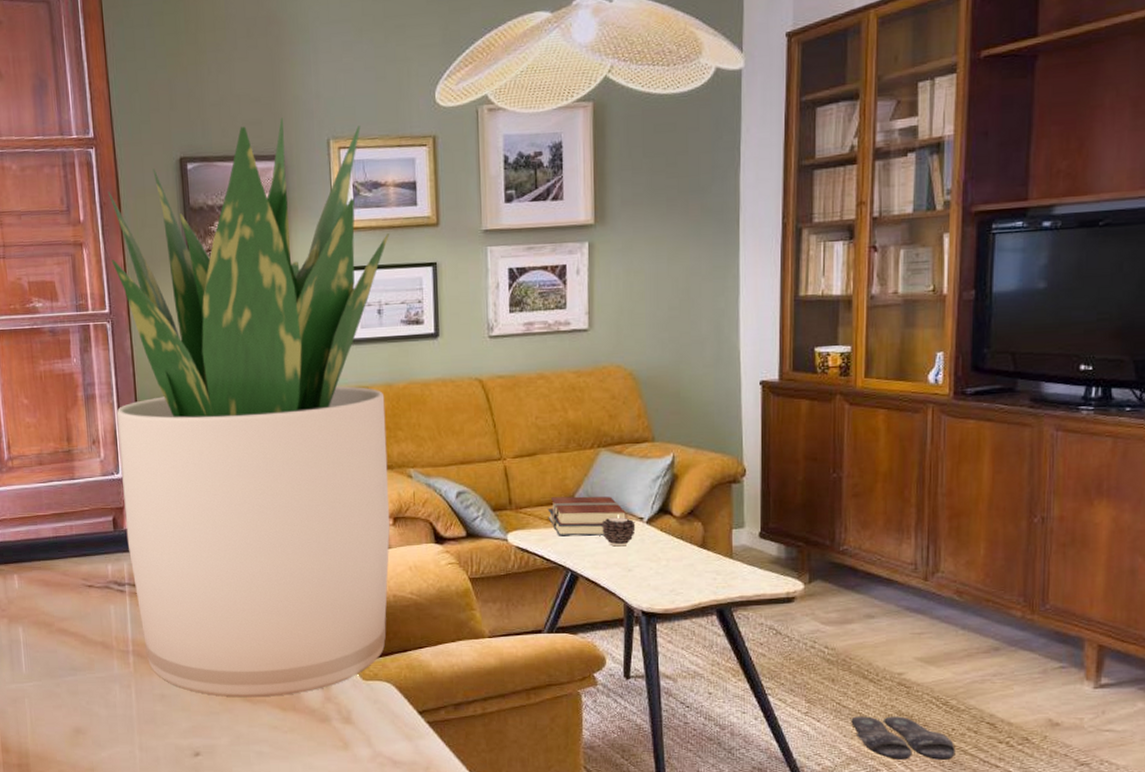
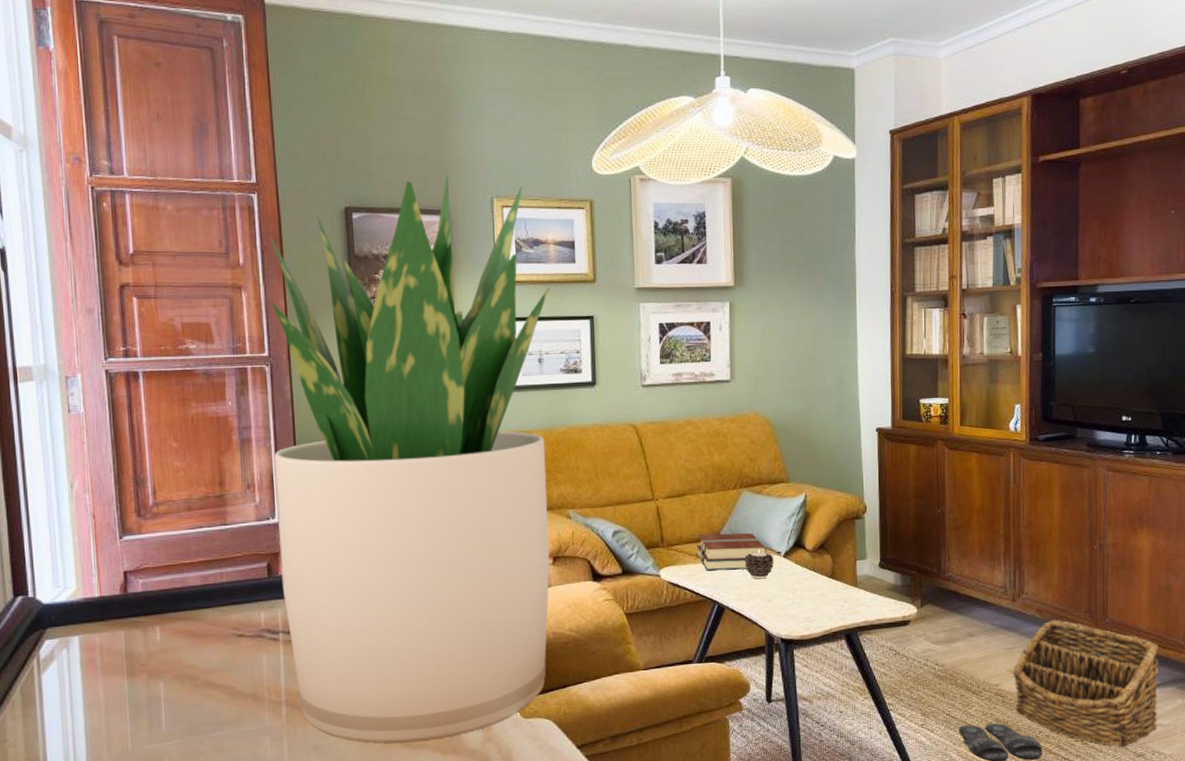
basket: none [920,603,1116,753] -> present [1012,620,1159,747]

